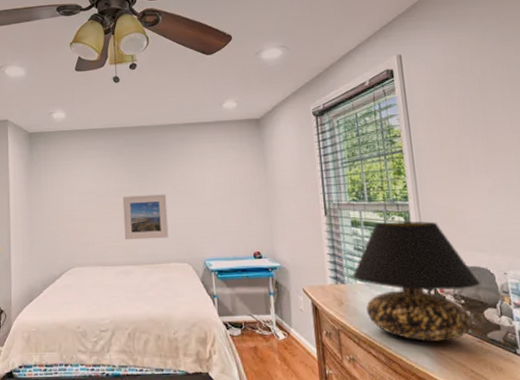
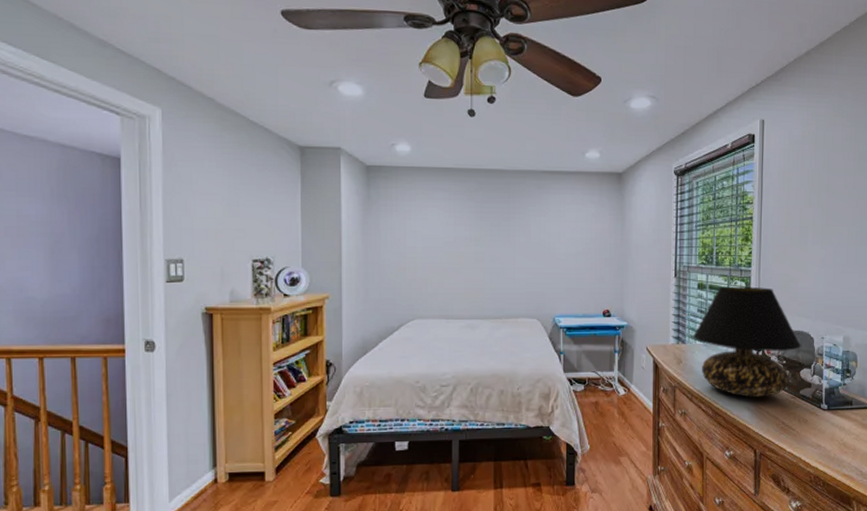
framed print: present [122,194,169,240] -> none [472,246,519,293]

